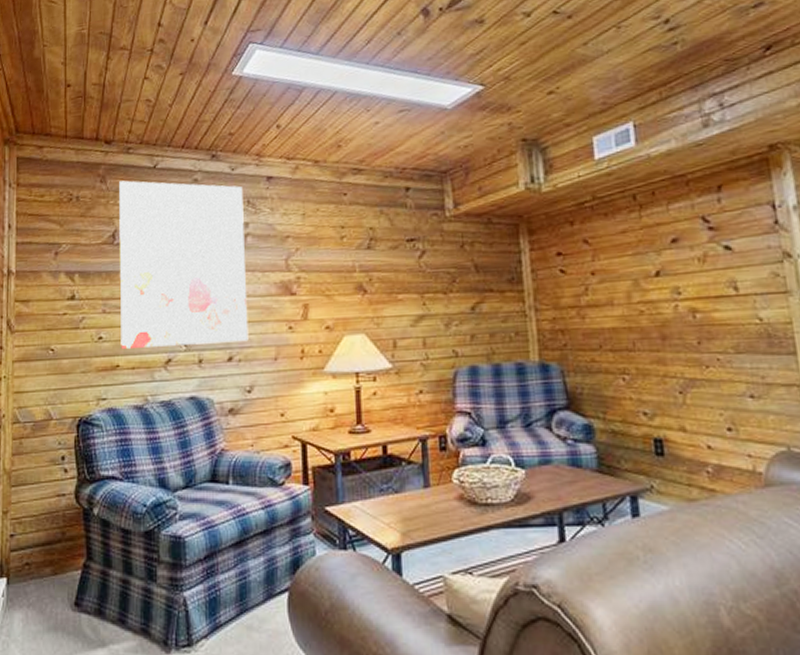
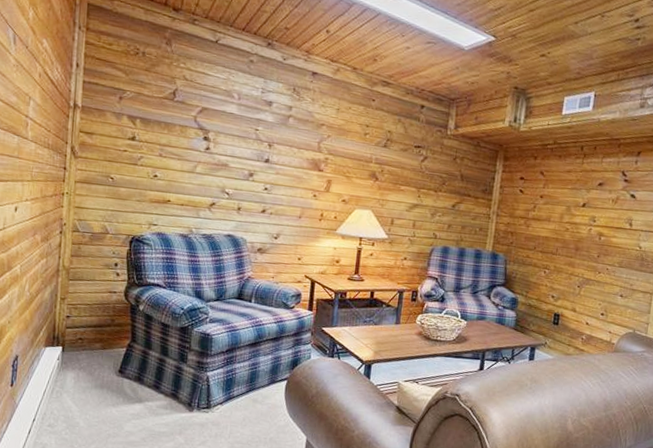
wall art: present [119,180,249,349] -> none [173,47,291,200]

